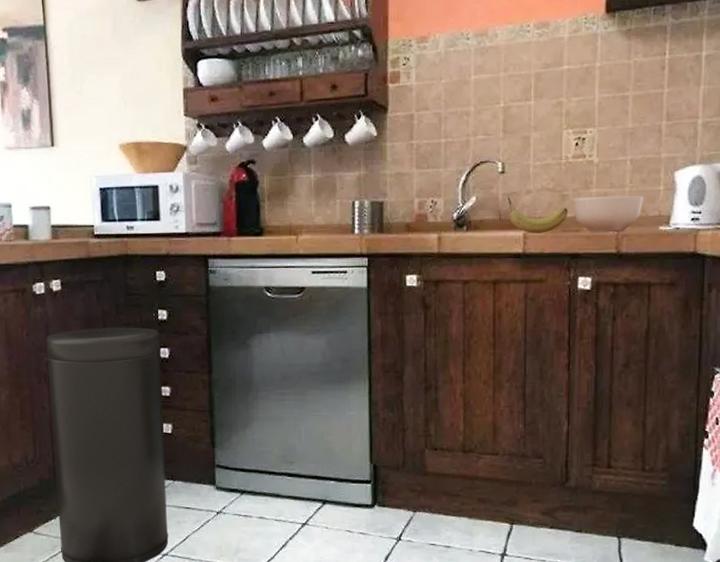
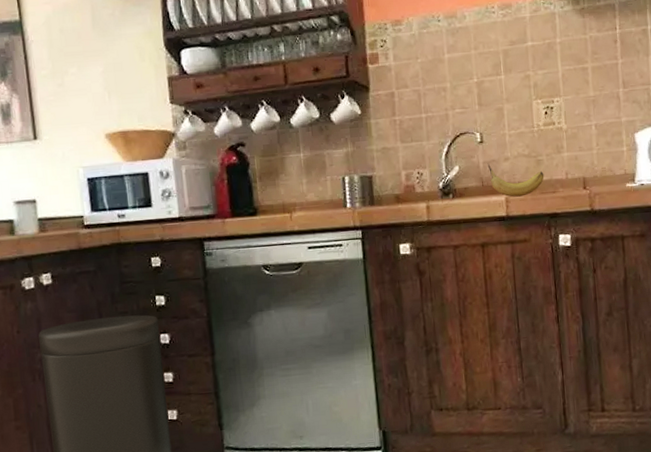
bowl: present [573,195,644,233] -> none [548,156,611,194]

